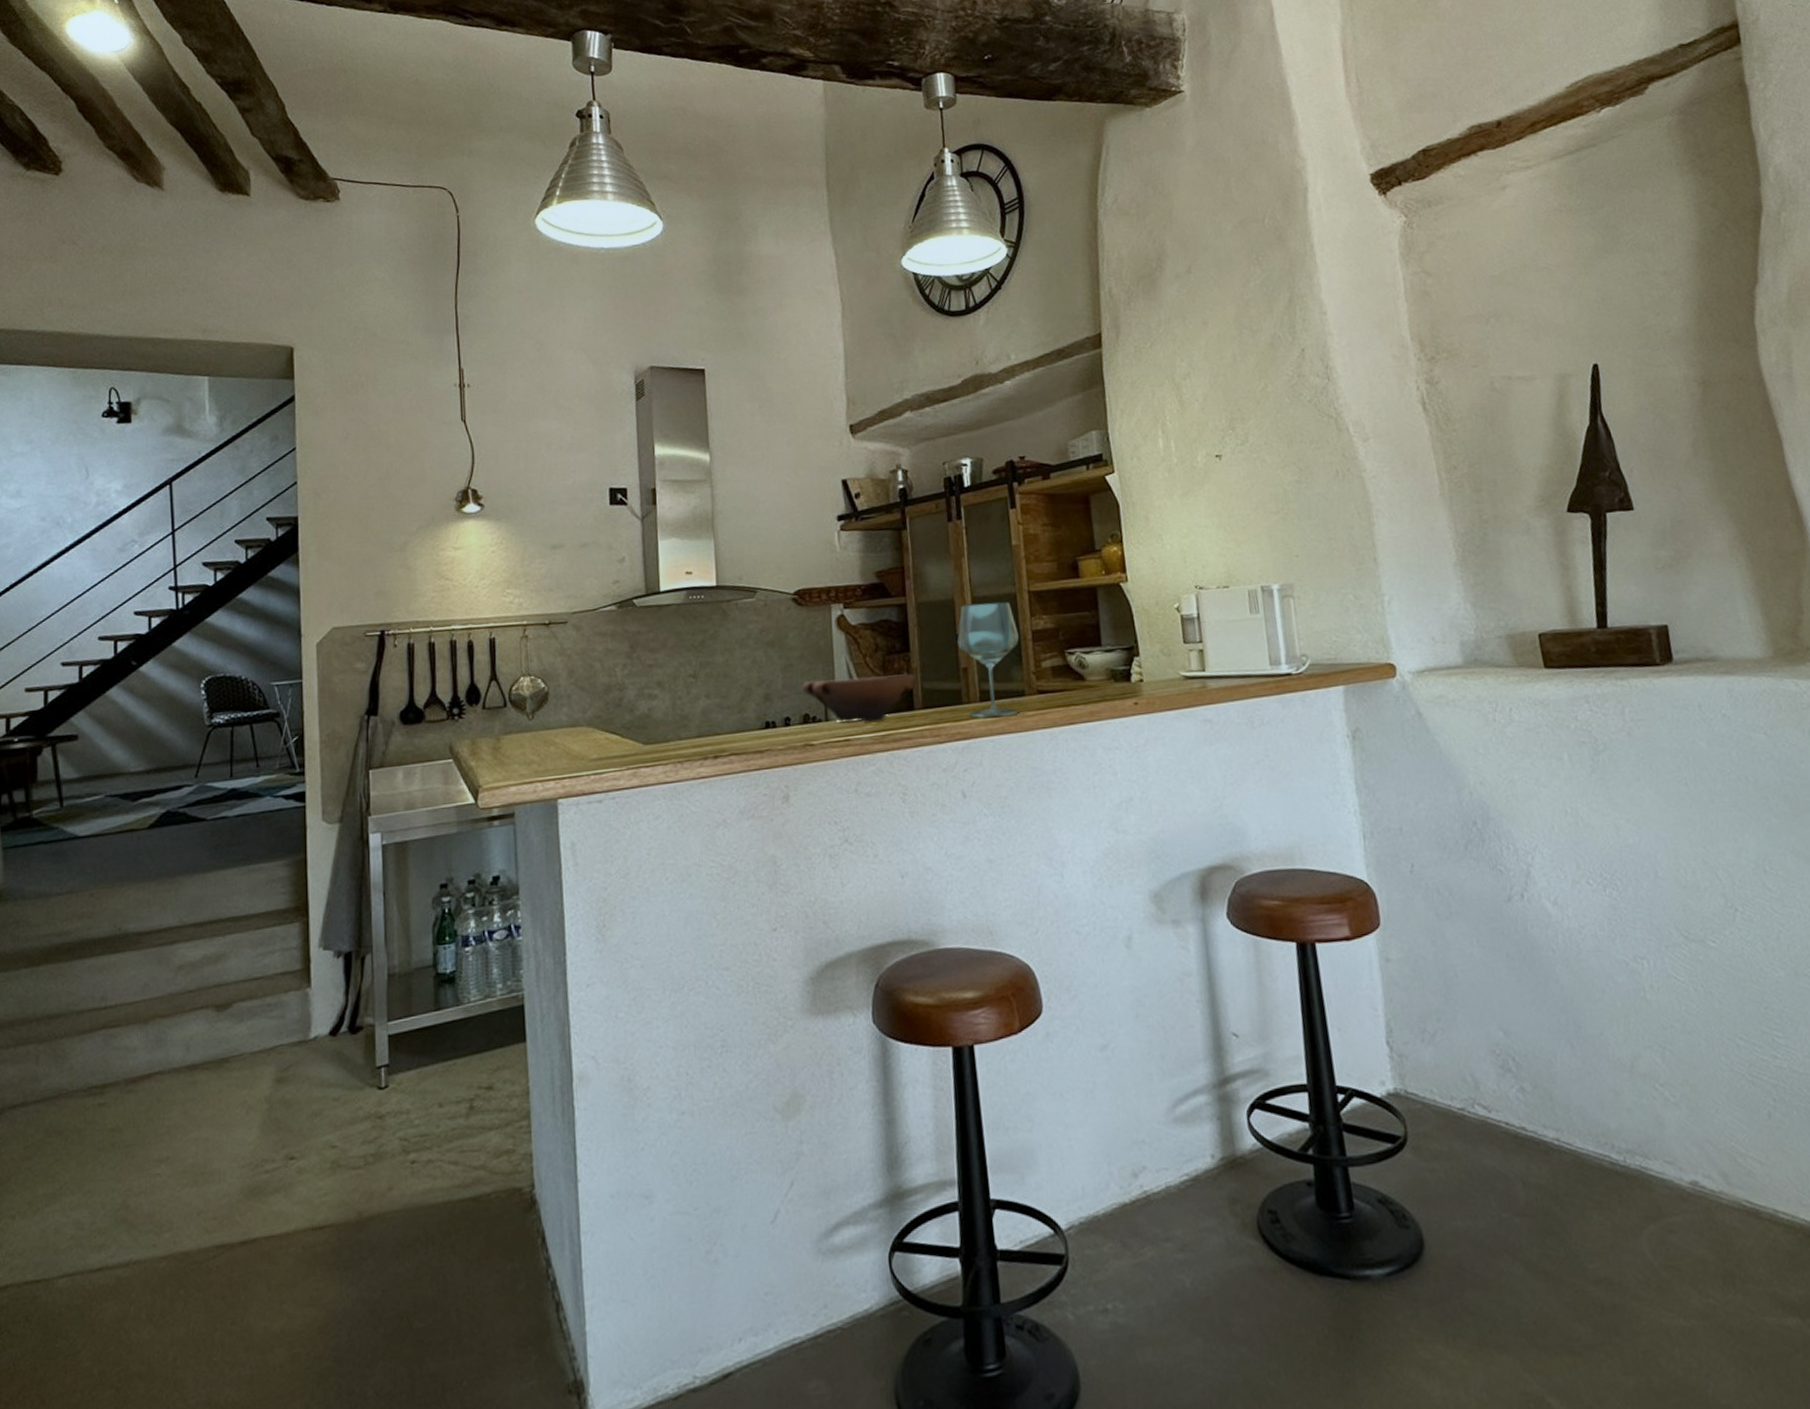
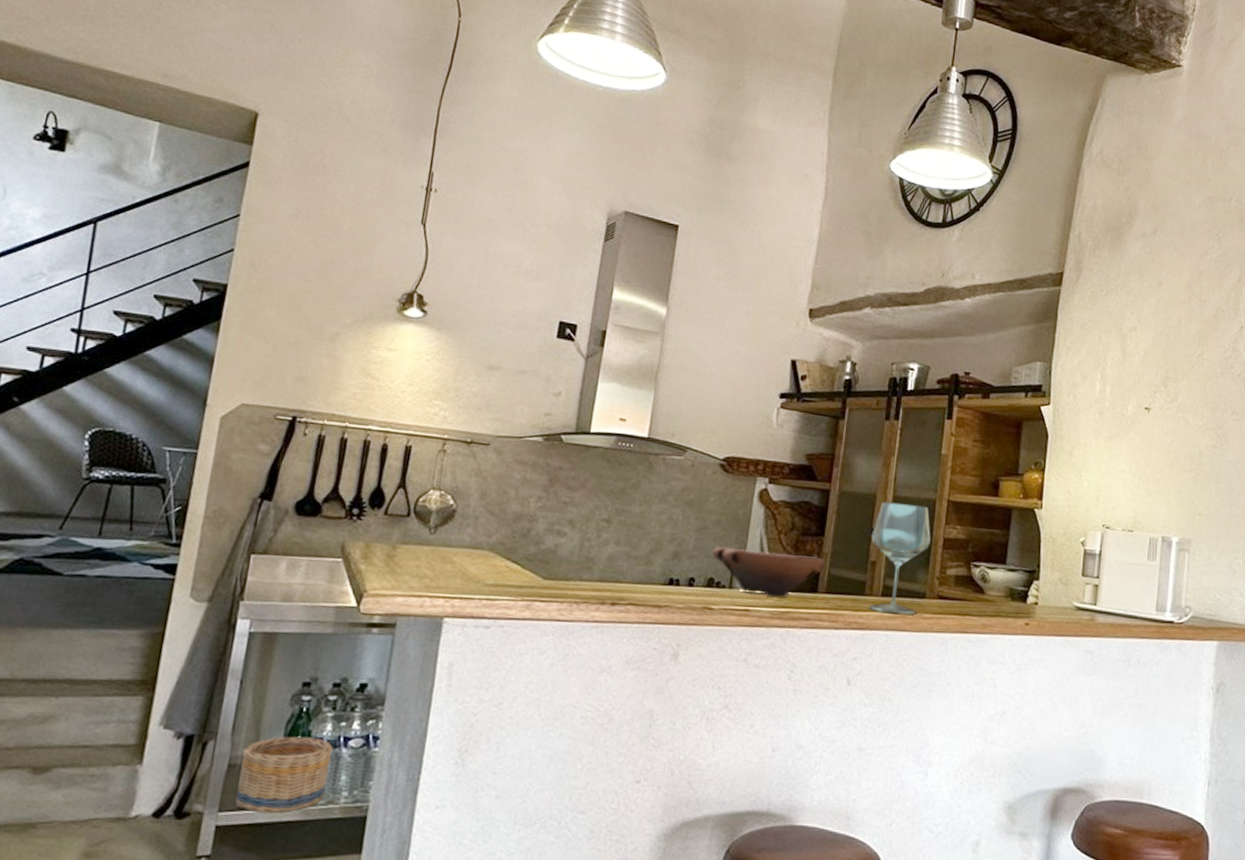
basket: none [398,936,481,1017] -> present [235,736,334,814]

